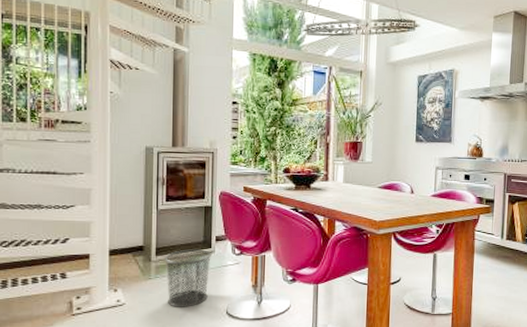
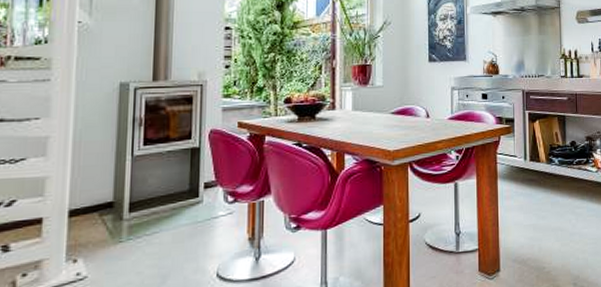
trash can: present [165,249,211,307] -> none [140,200,199,275]

